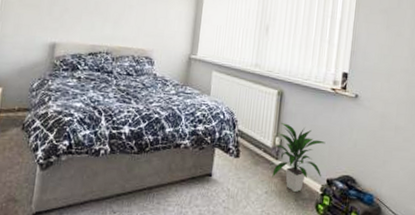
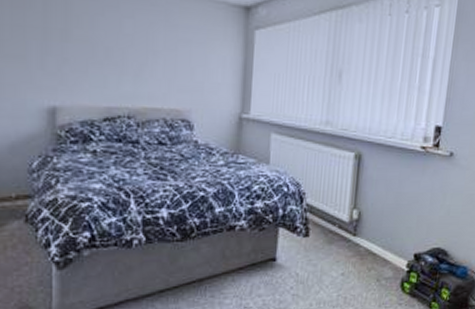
indoor plant: present [272,123,326,193] -> none [349,192,413,272]

